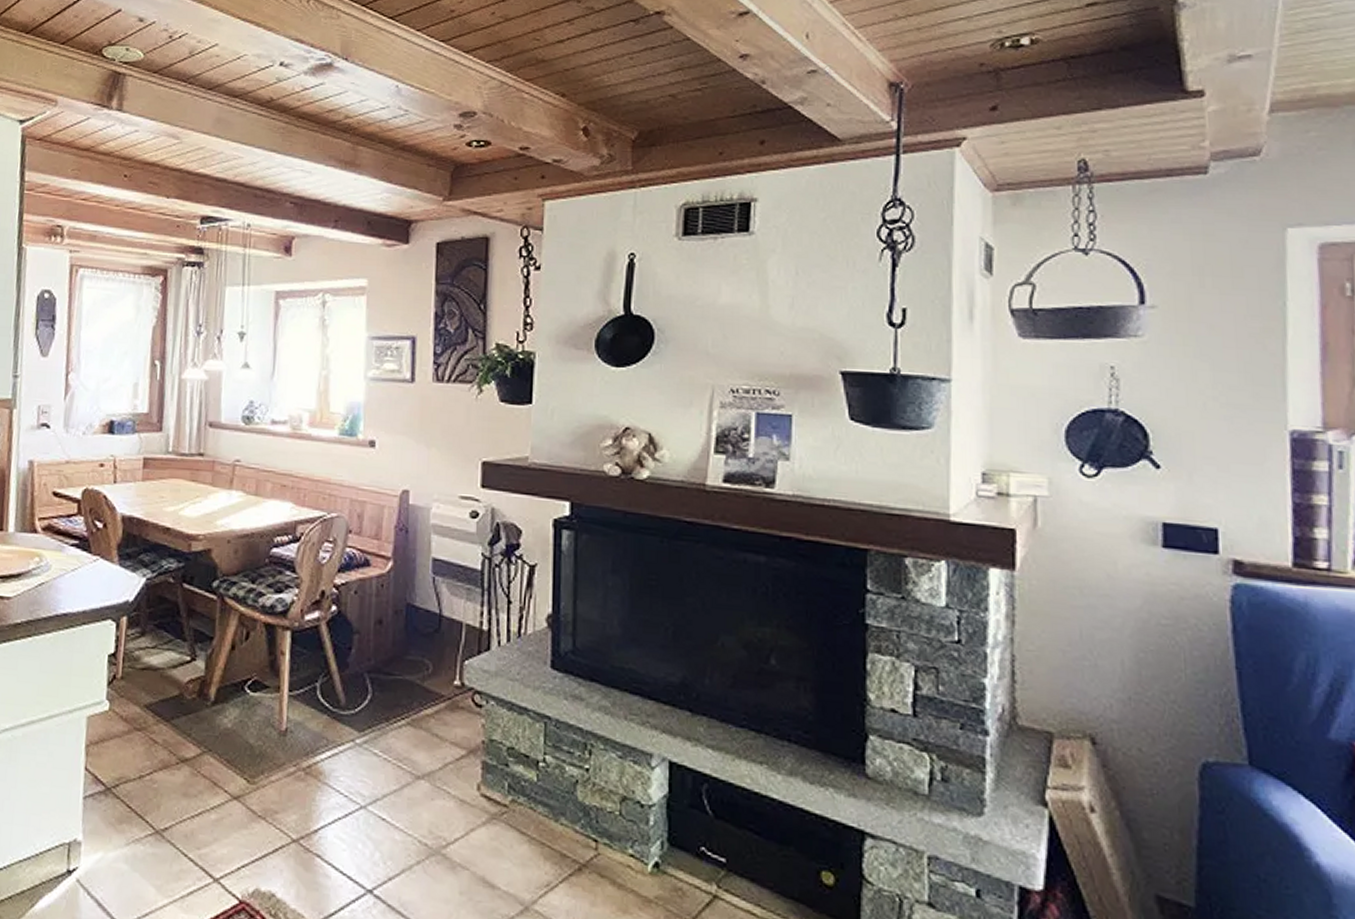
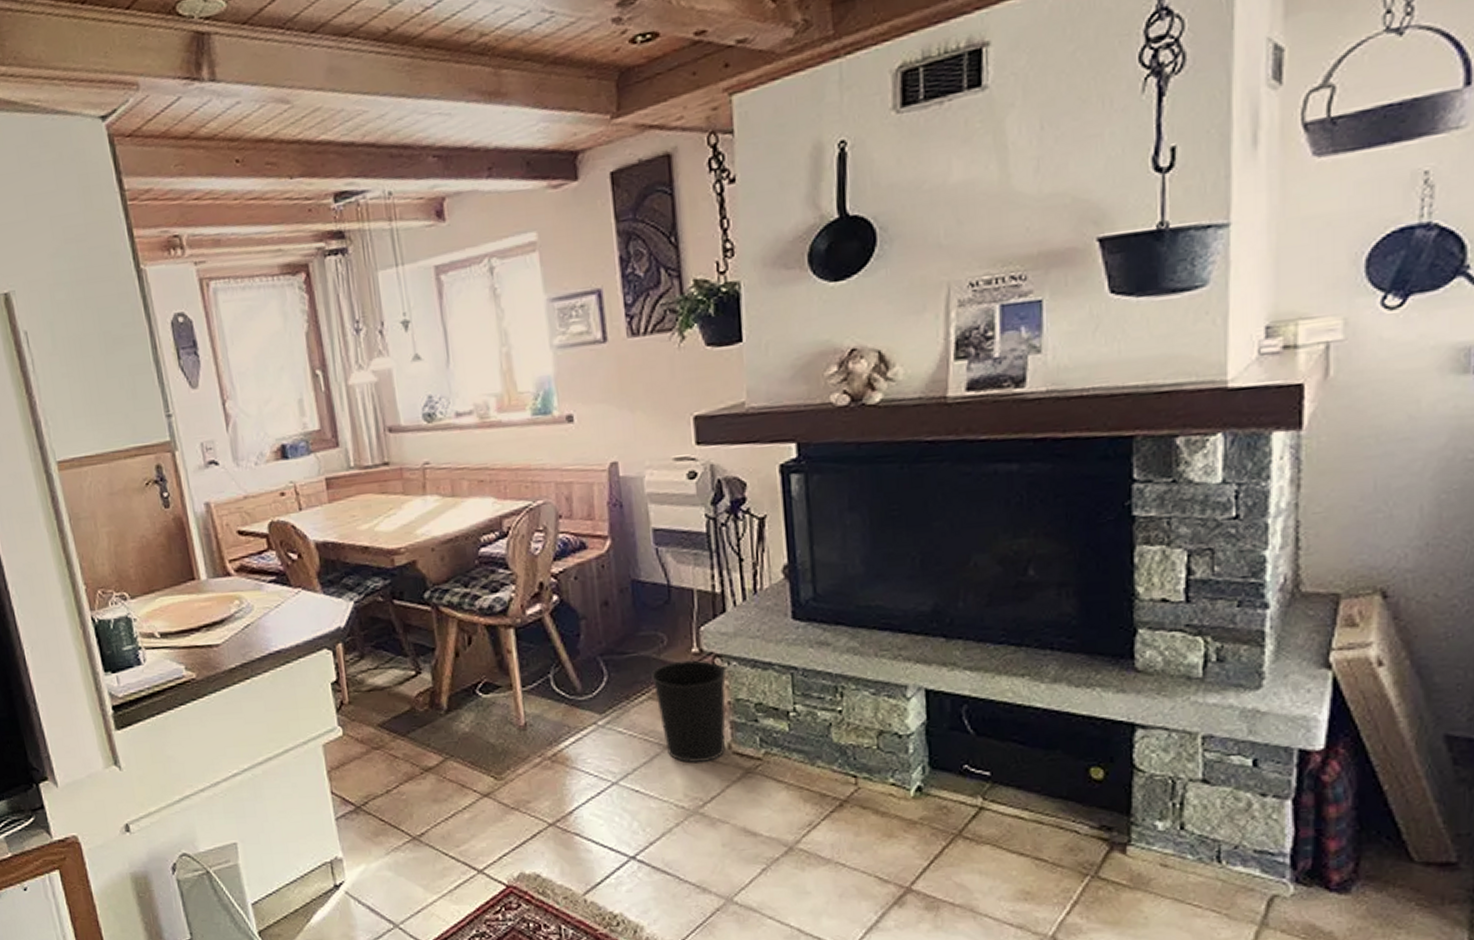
wastebasket: none [413,691,484,801] -> present [651,660,727,763]

